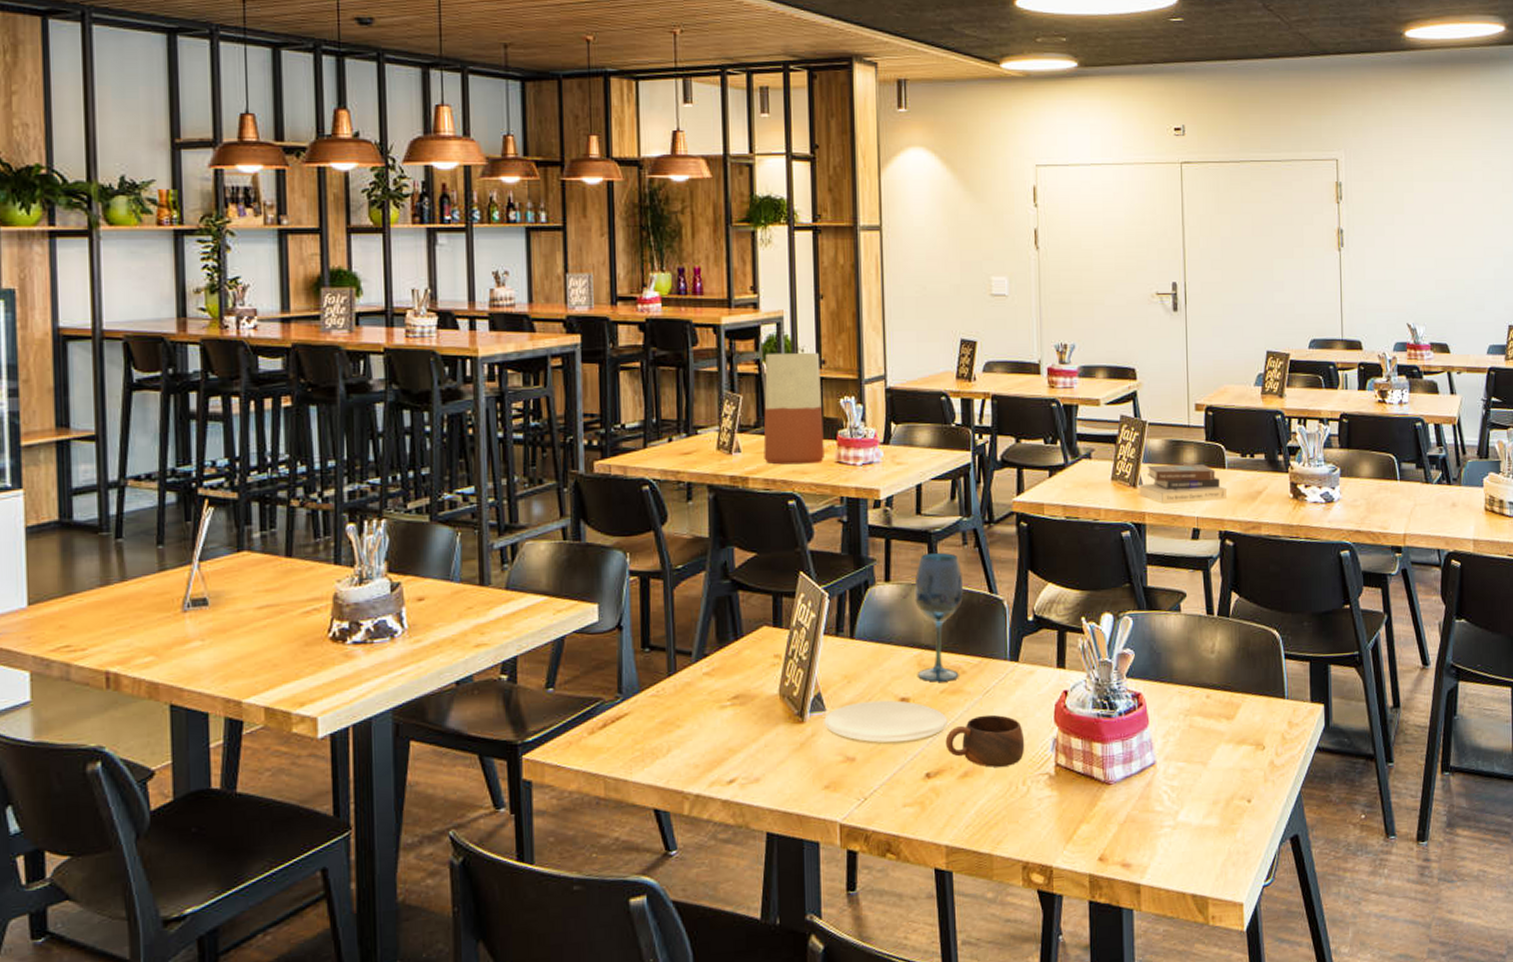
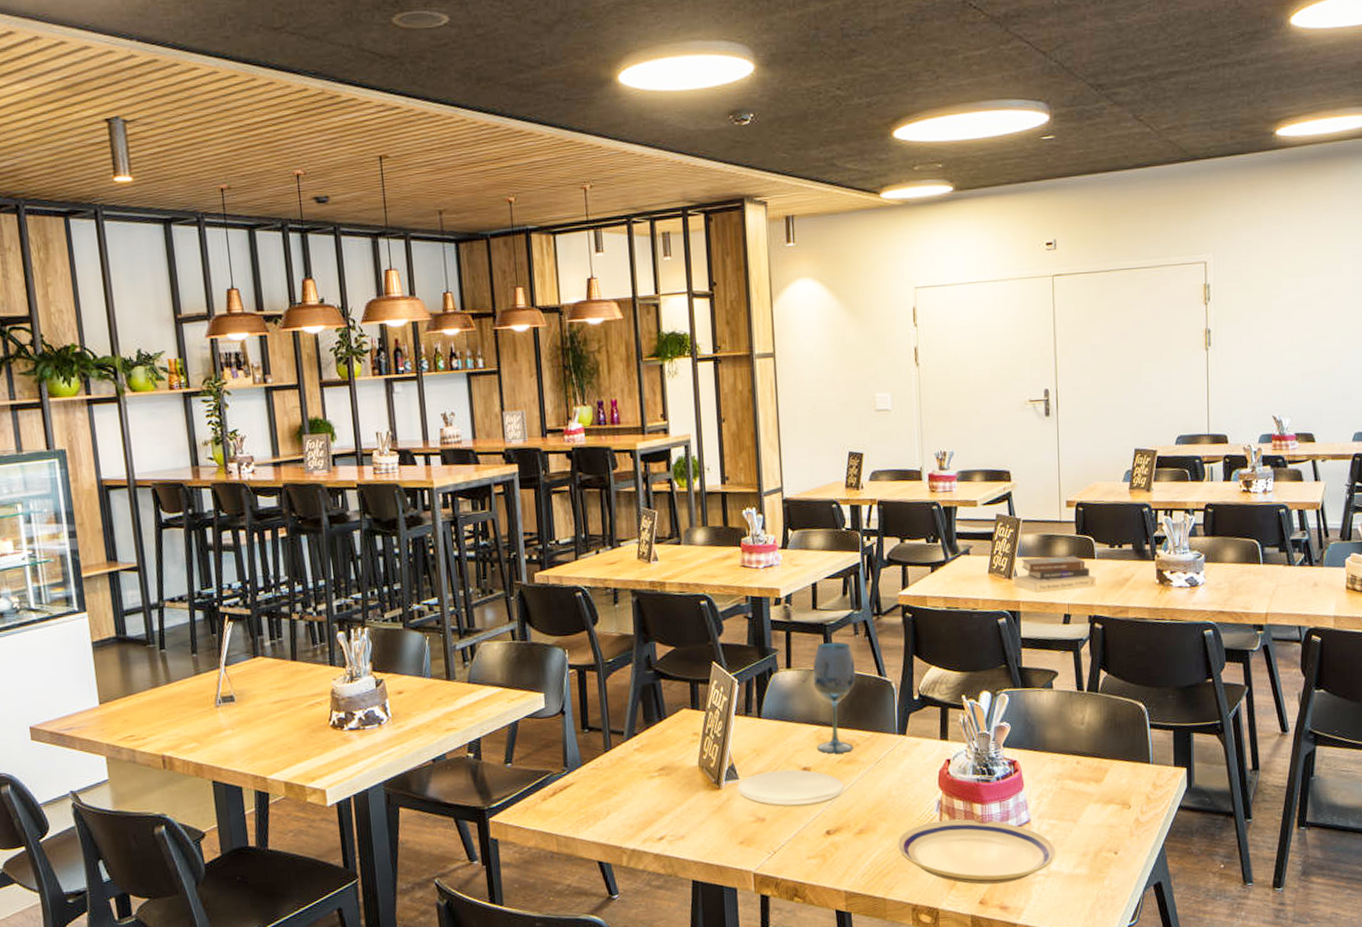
vase: present [763,352,824,465] -> none [676,470,730,570]
cup: present [945,714,1025,768] -> none [842,780,913,826]
plate: none [1007,760,1184,838] -> present [897,819,1056,885]

